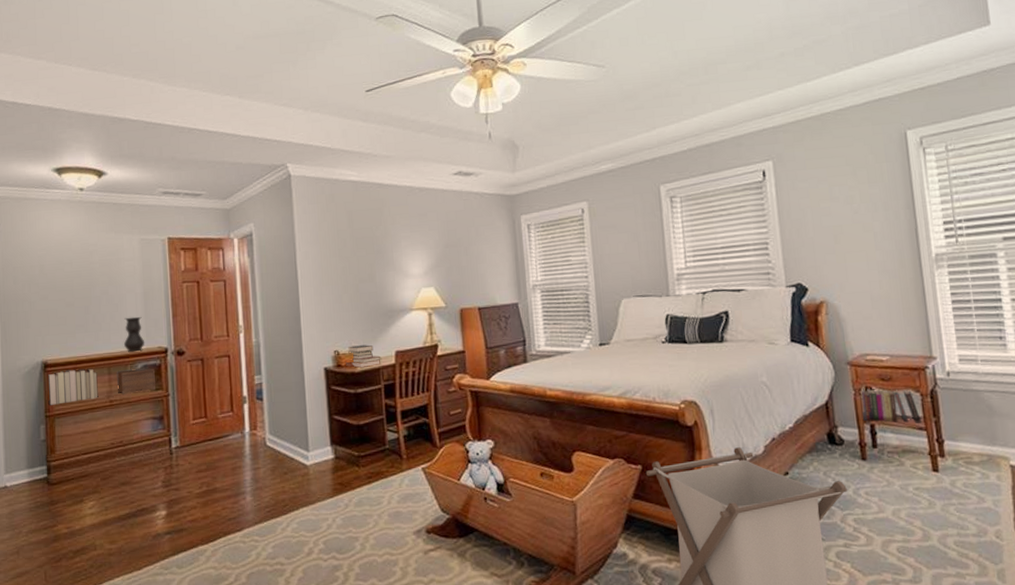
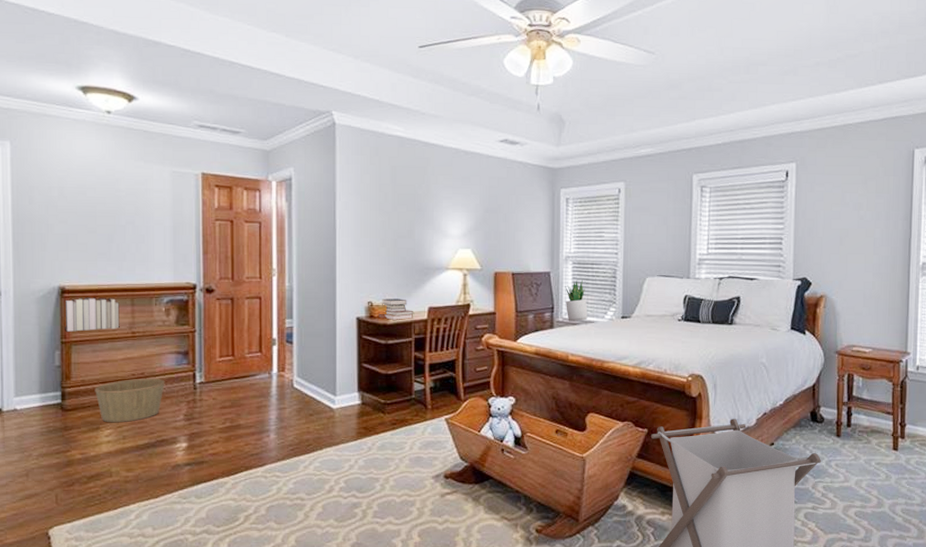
basket: none [77,445,143,495] -> present [95,378,165,423]
decorative box: present [117,367,156,395] -> none [141,302,182,328]
vase: present [123,316,145,352] -> none [149,250,173,285]
planter: none [535,308,563,354] -> present [565,279,588,322]
books: present [861,388,922,423] -> none [842,375,890,408]

